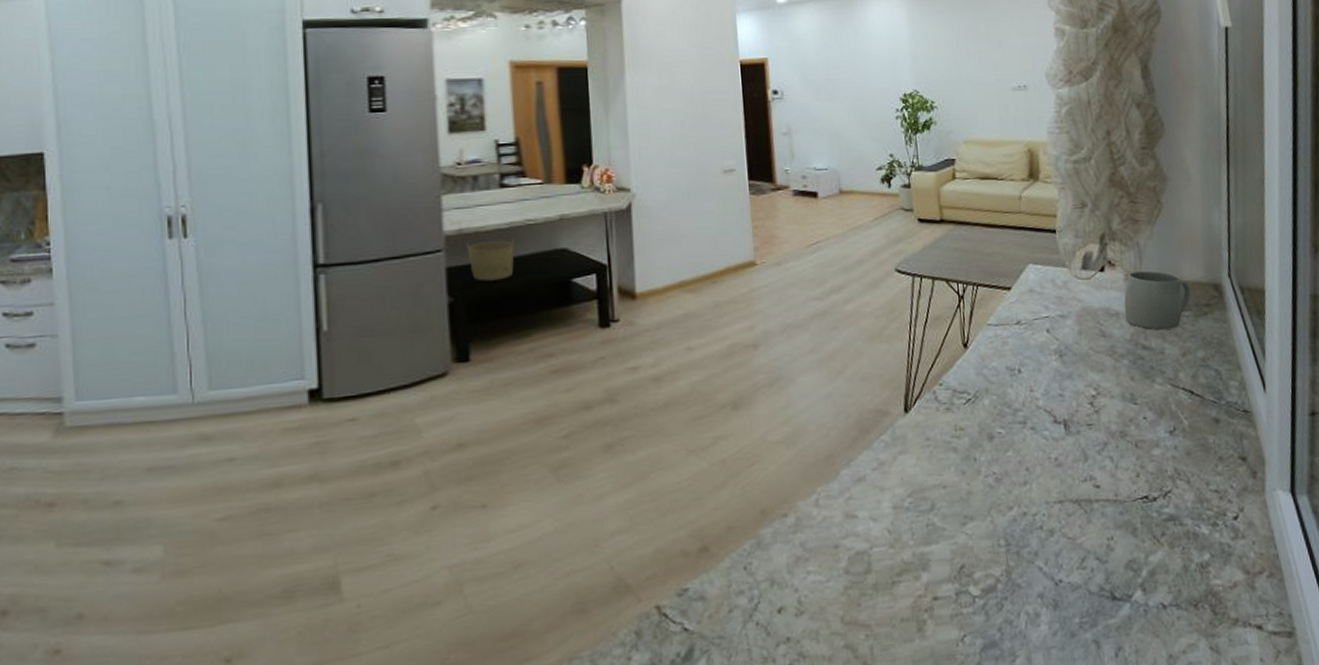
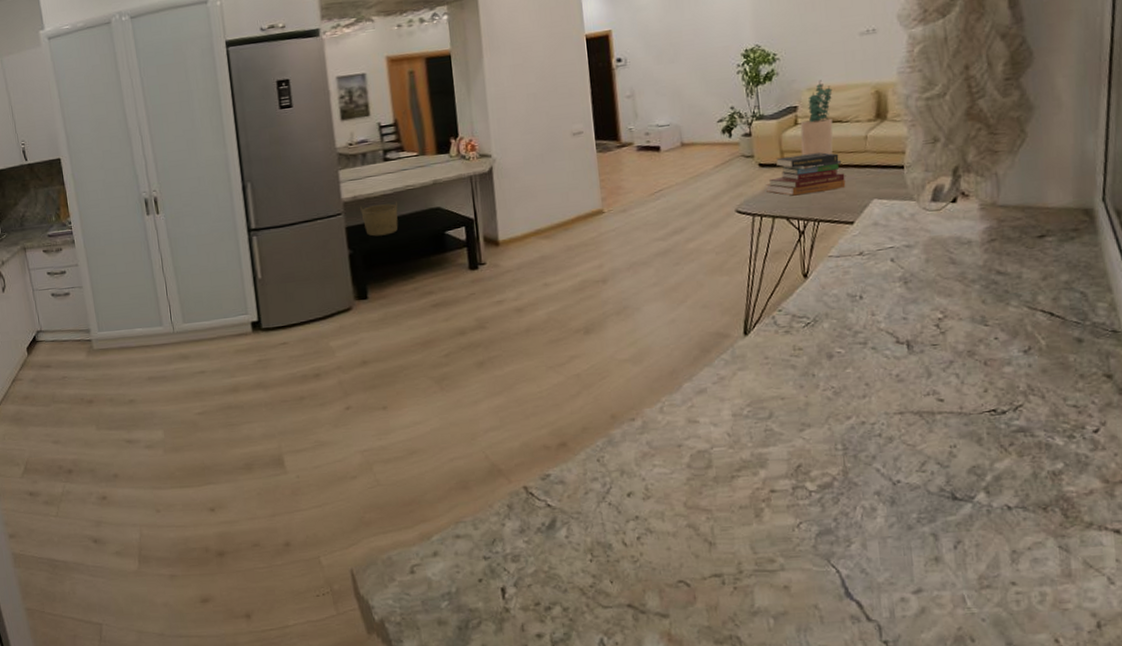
books: none [925,210,1003,256] -> present [766,152,846,196]
vase: none [958,133,990,213] -> present [800,80,833,156]
mug: present [1123,270,1191,330] -> none [977,199,1056,256]

